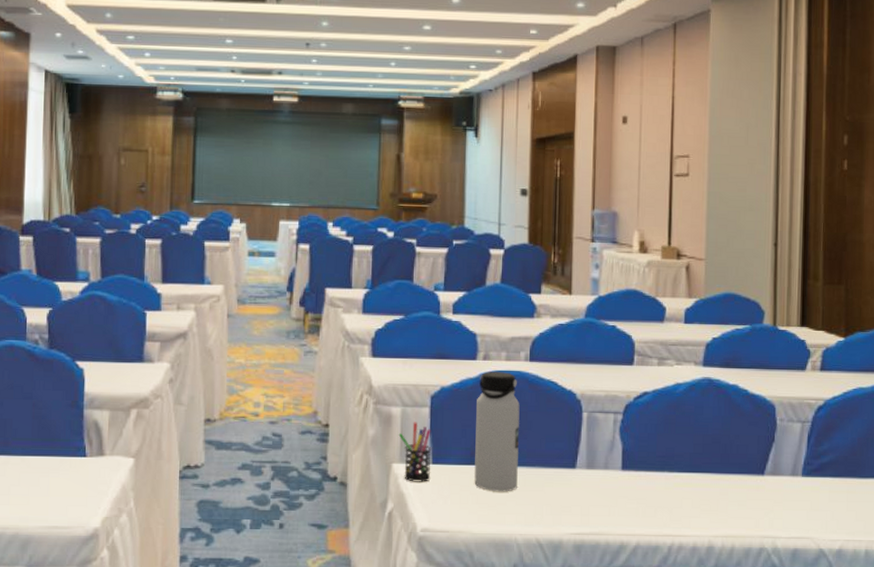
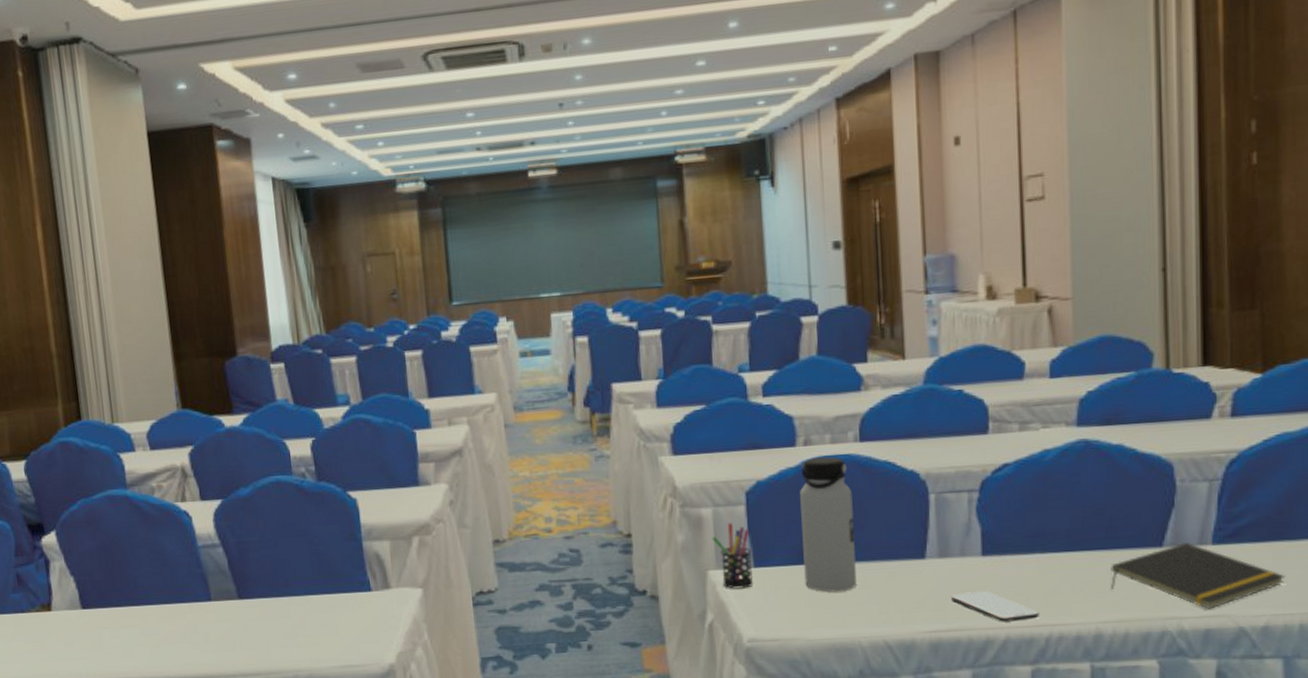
smartphone: none [594,500,664,530] -> present [951,590,1039,622]
notepad: none [722,473,857,532] -> present [1111,543,1286,610]

